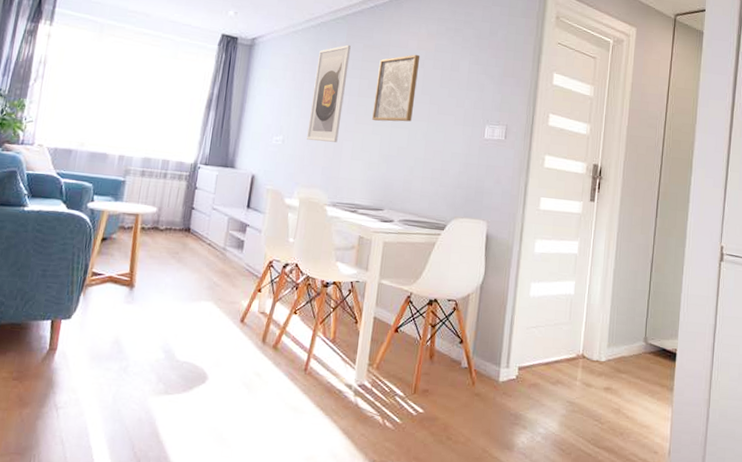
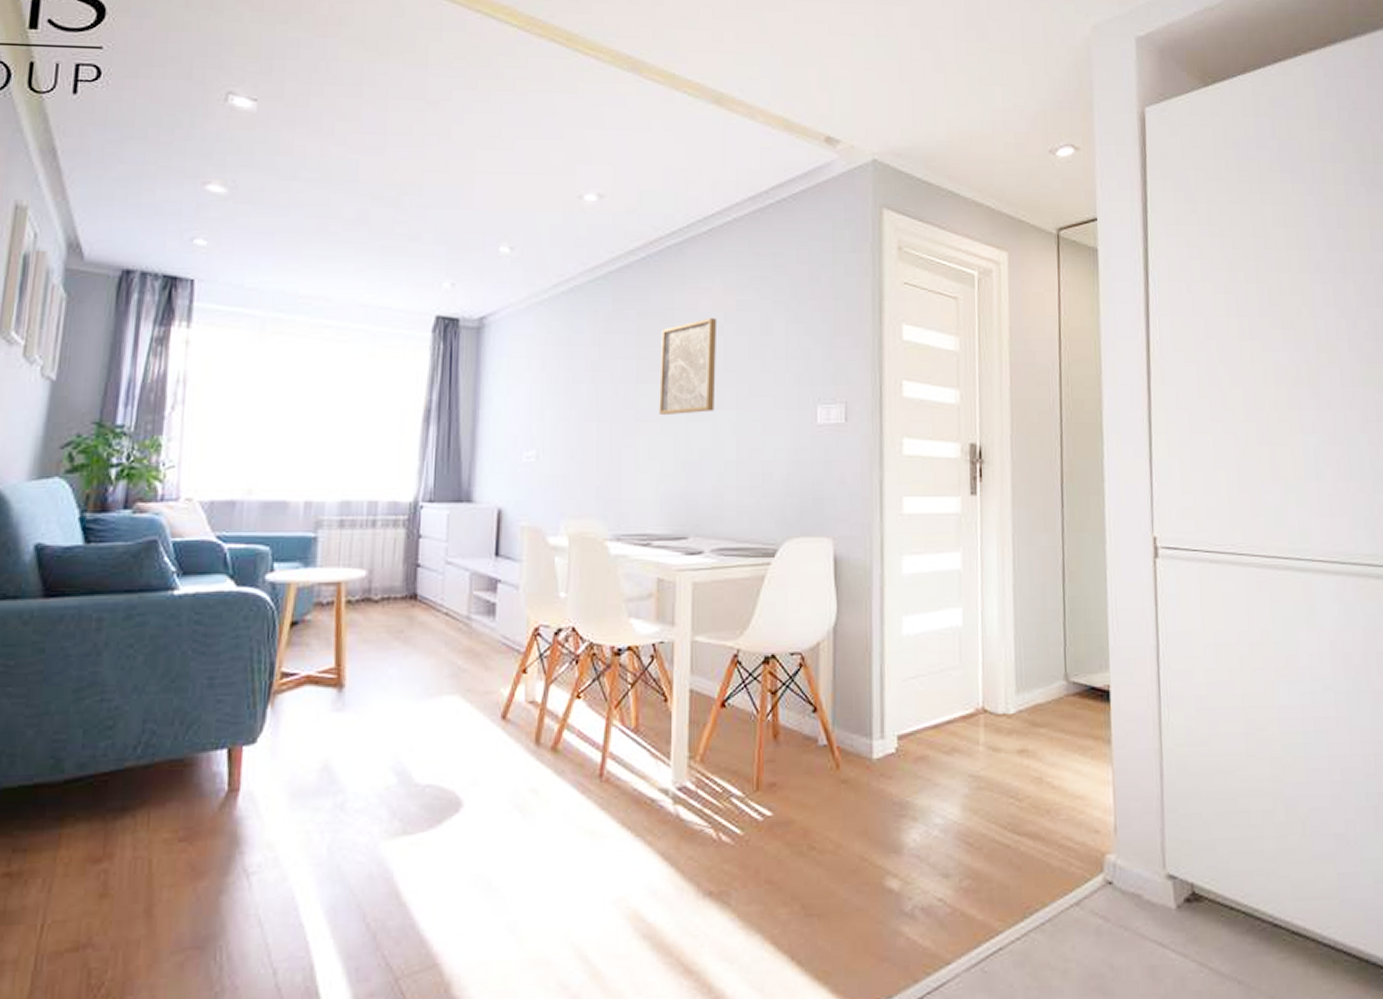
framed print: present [307,44,351,143] -> none [570,313,619,451]

